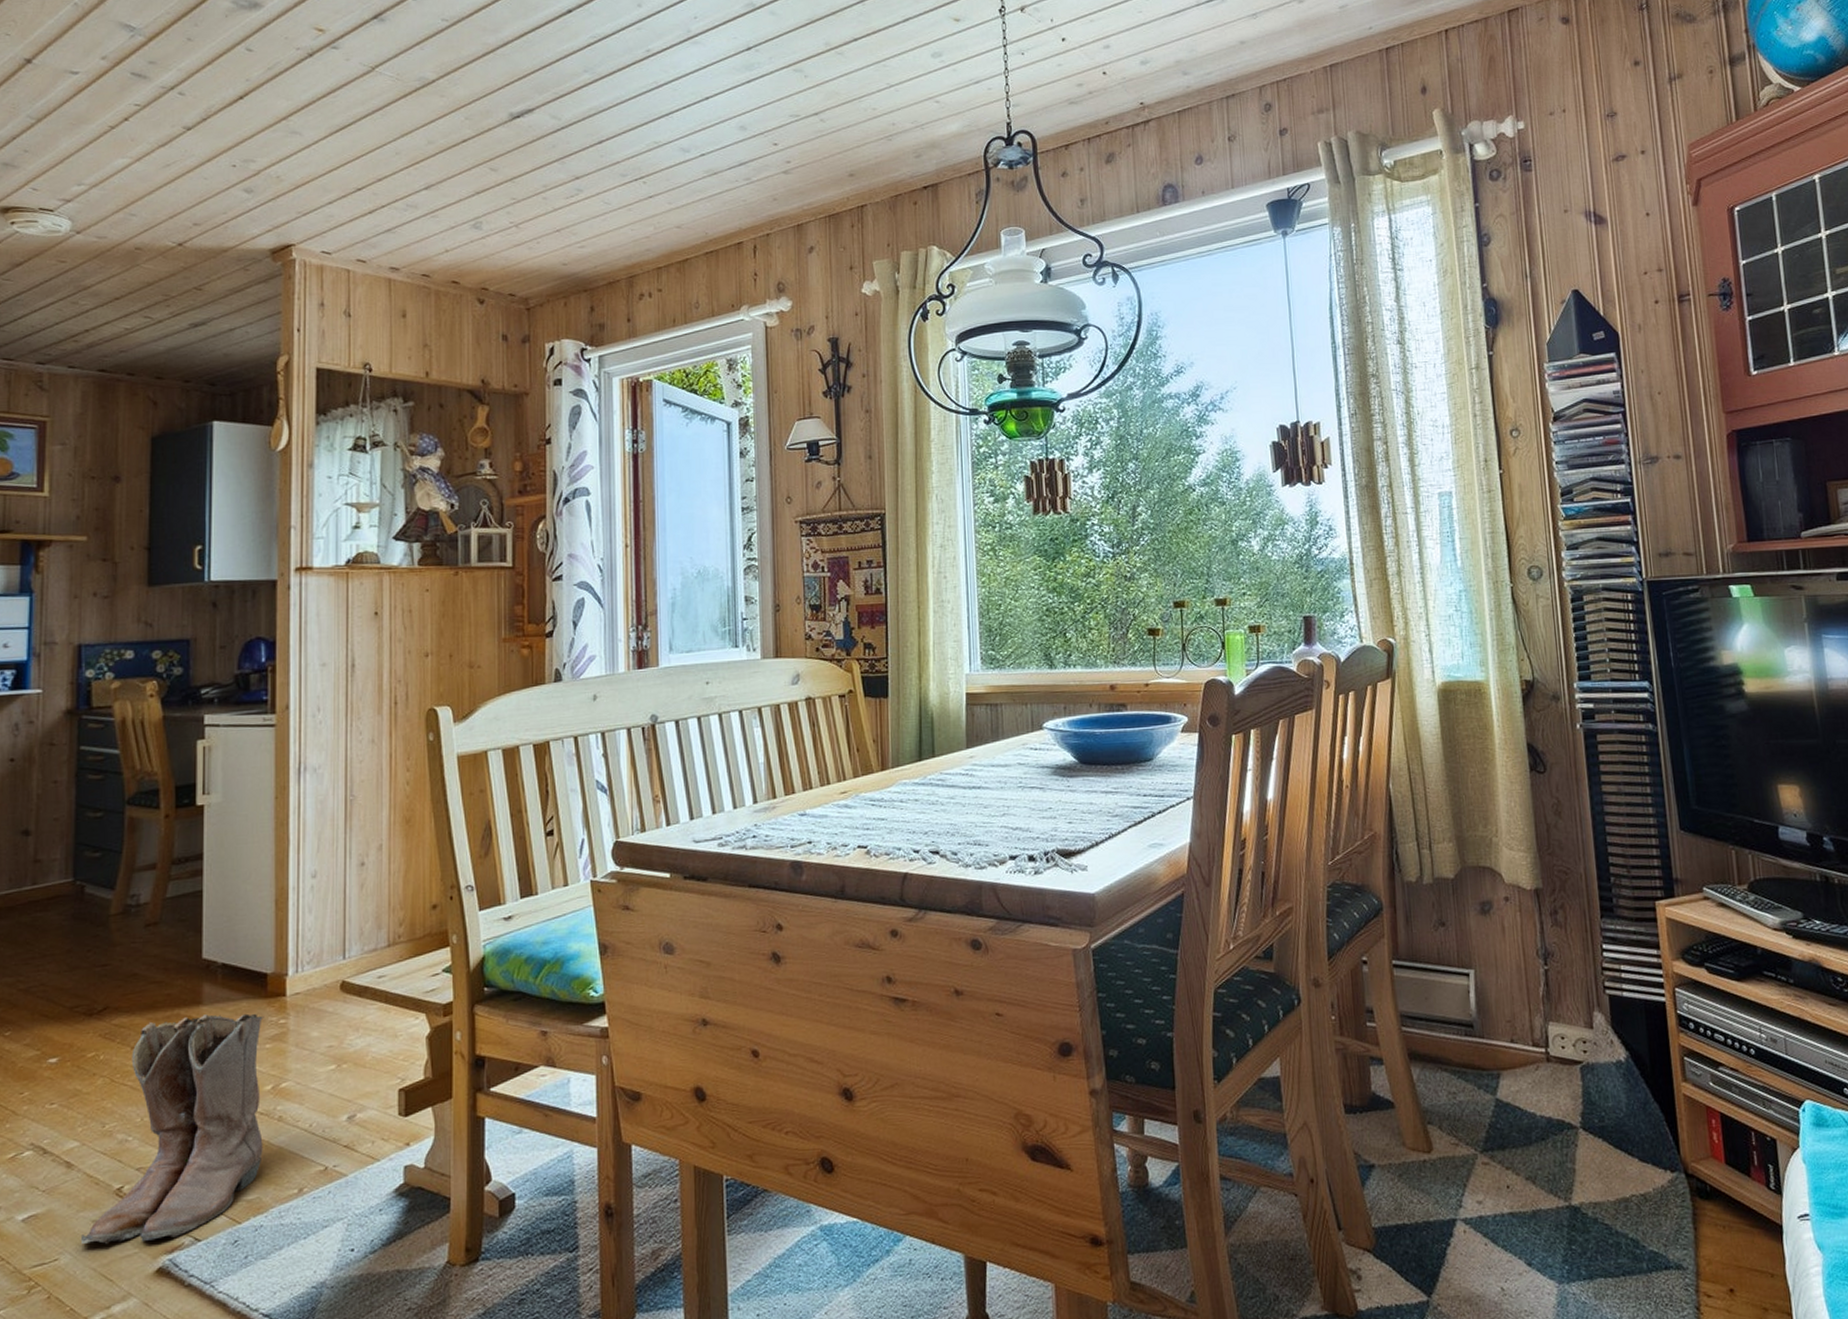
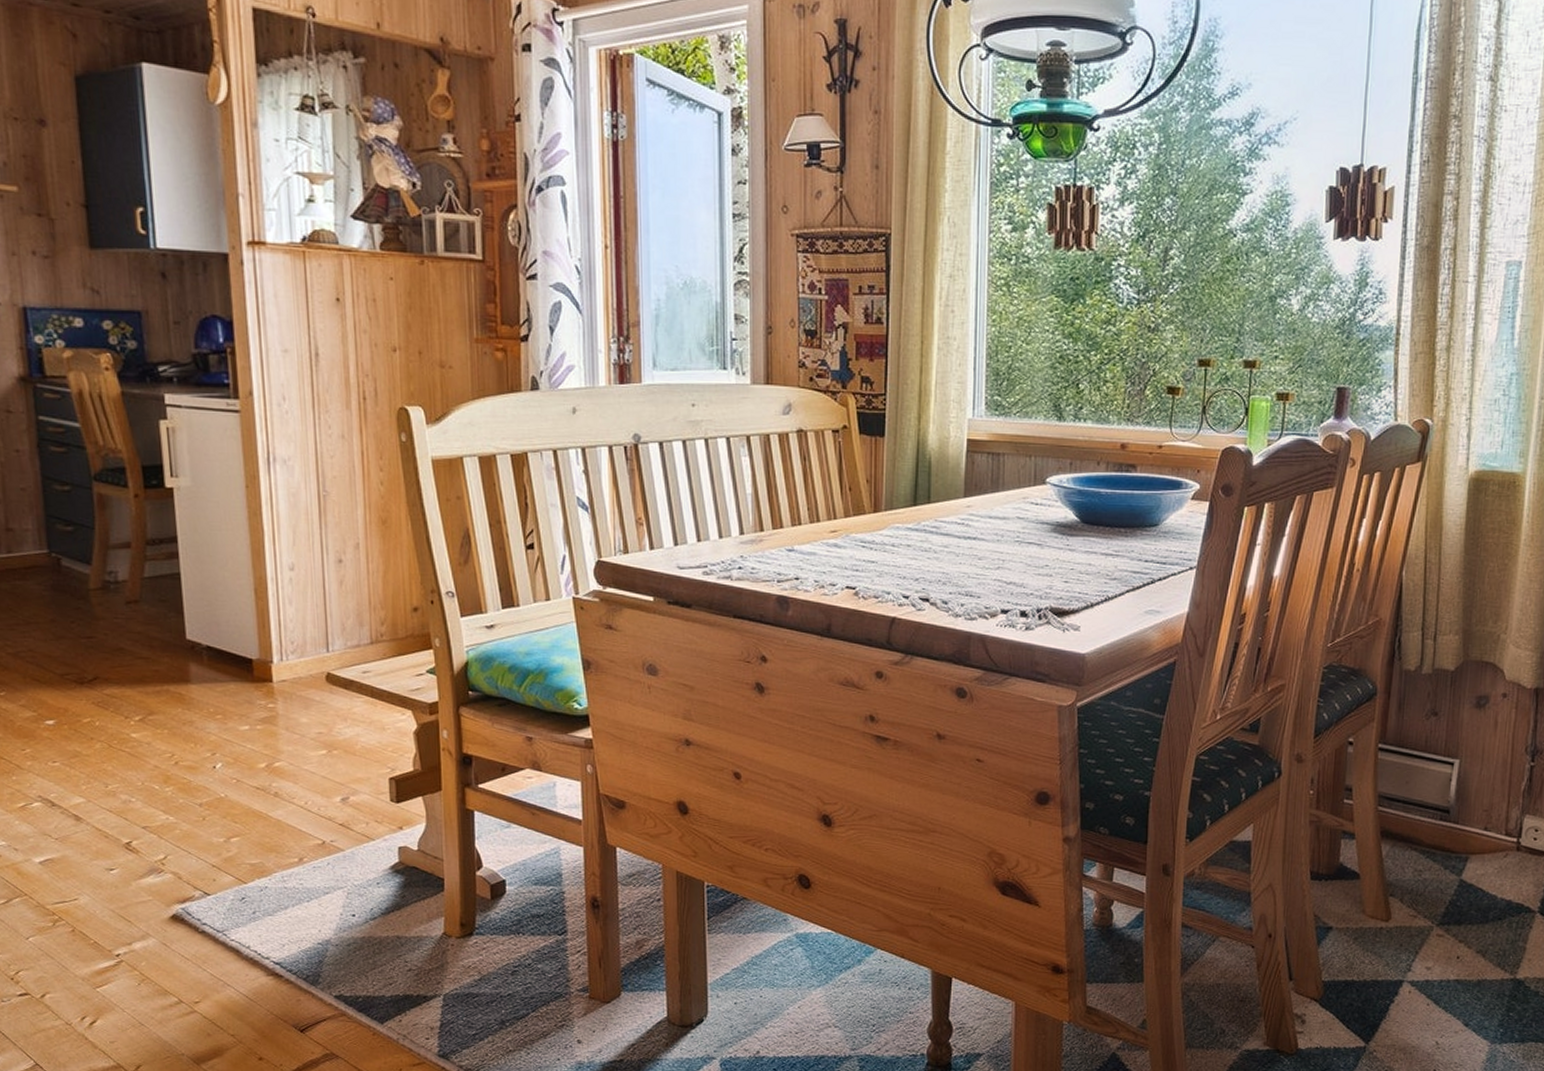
boots: present [80,1013,264,1245] -> none [96,692,262,892]

